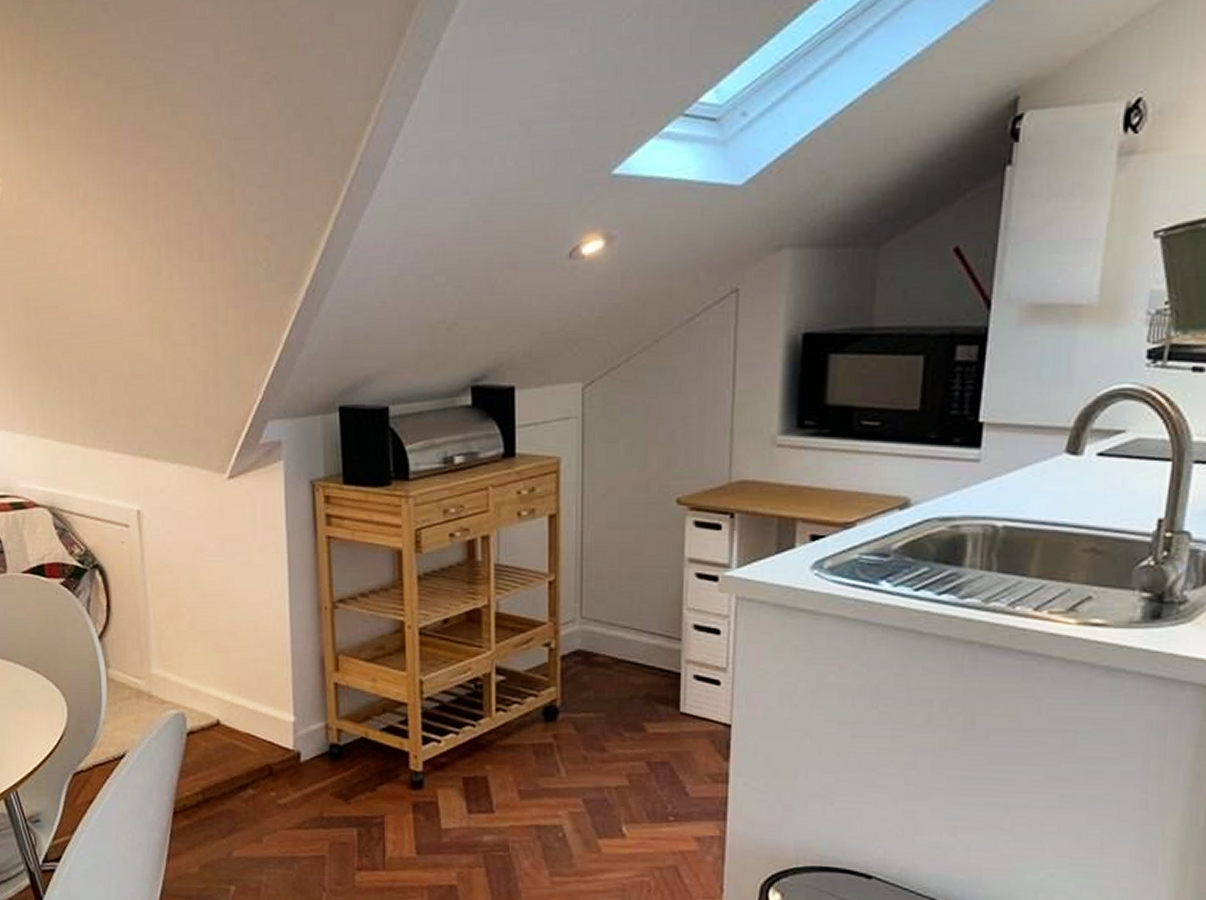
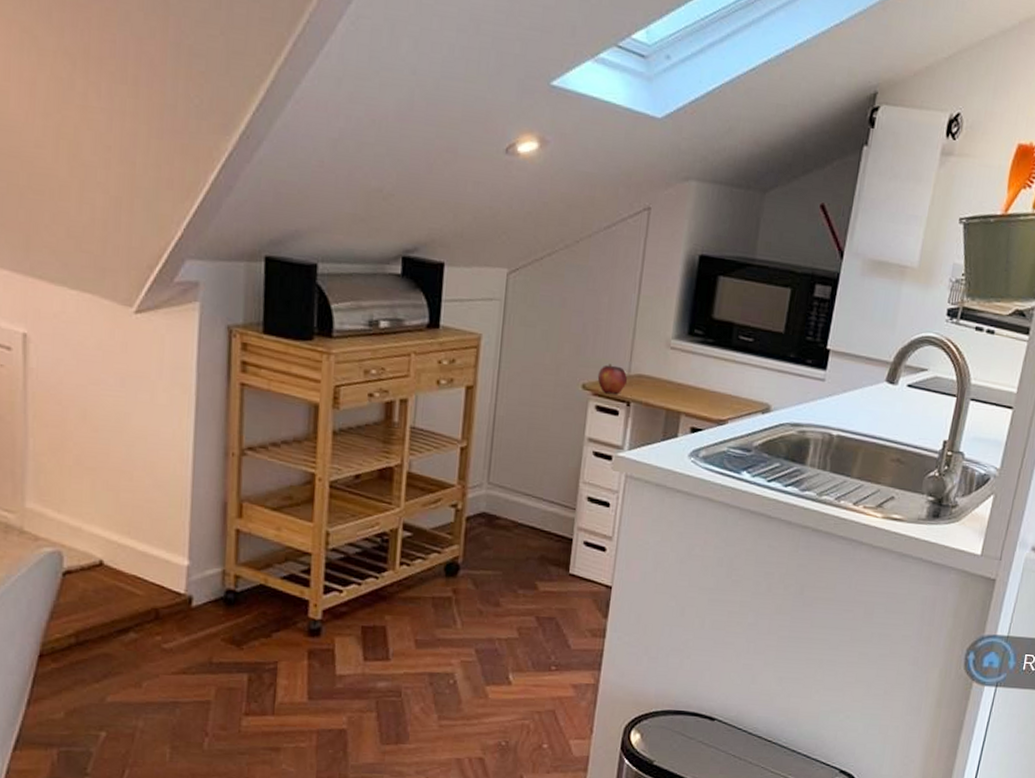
fruit: none [693,472,728,507] -> present [597,363,627,394]

